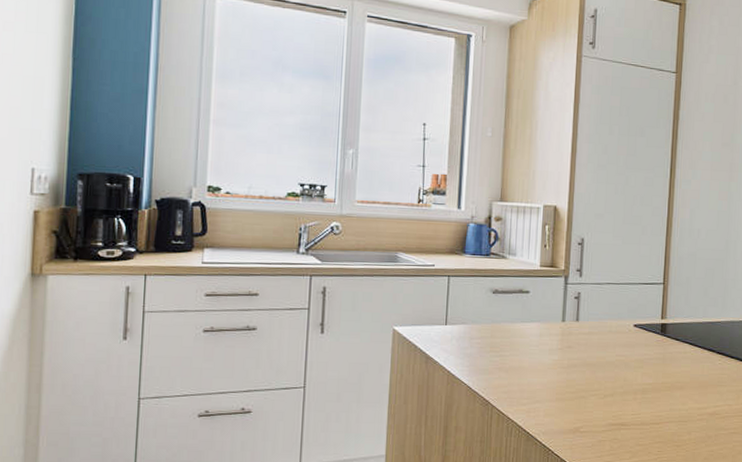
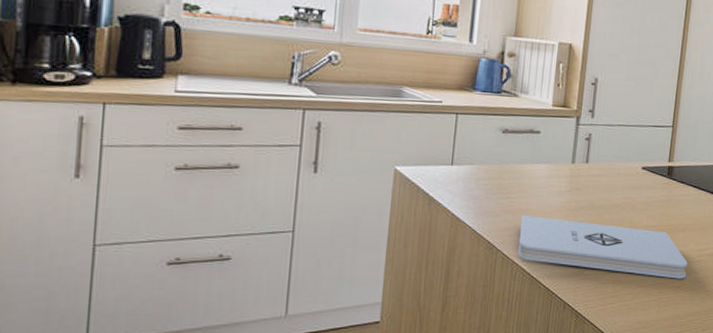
notepad: none [512,372,688,438] -> present [517,214,688,279]

